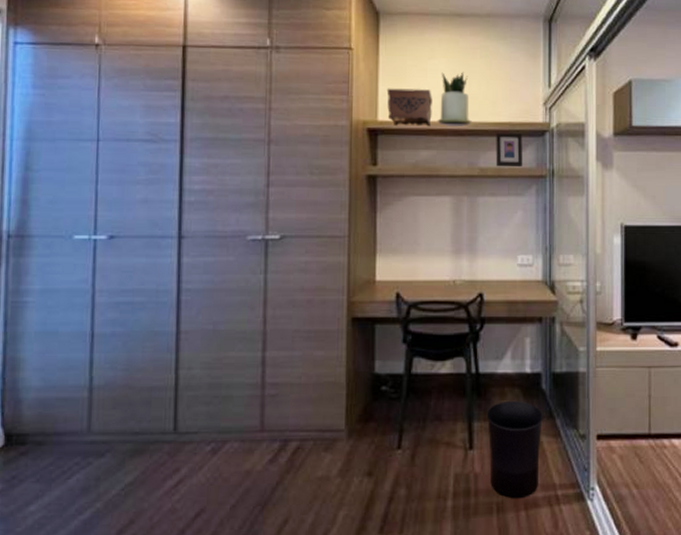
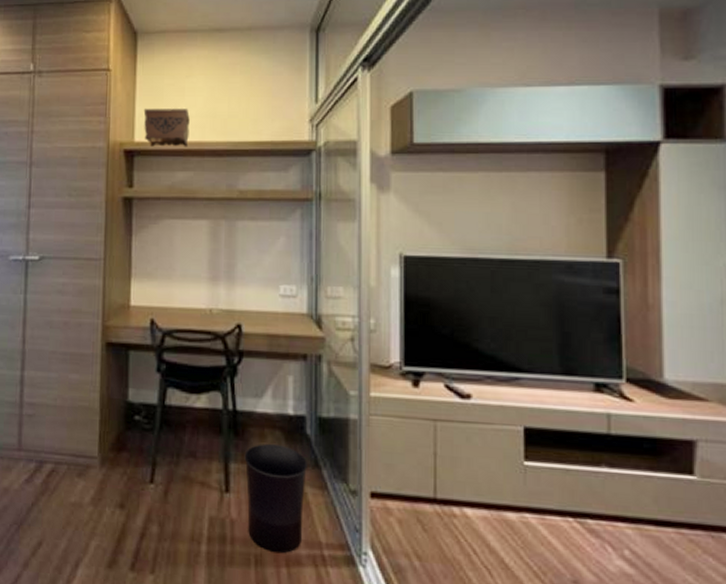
planter: present [437,72,472,127] -> none [194,89,231,147]
picture frame: present [495,133,523,168] -> none [256,152,287,190]

